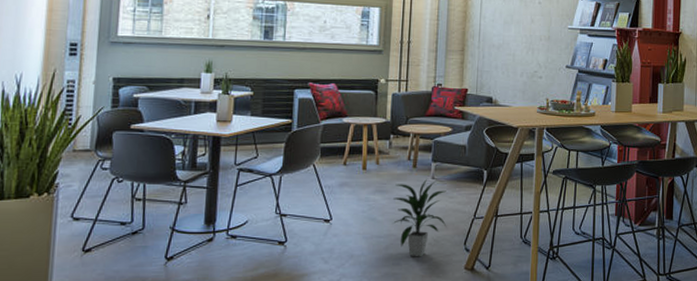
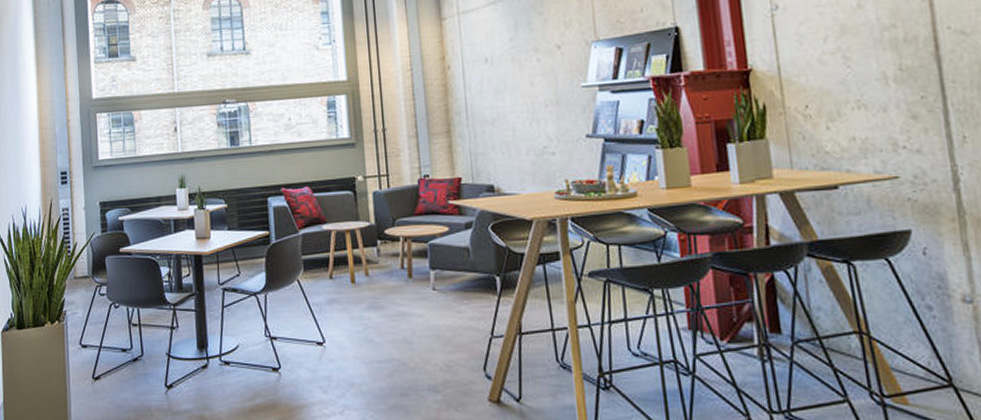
indoor plant: present [393,178,447,257] -> none [390,289,459,386]

